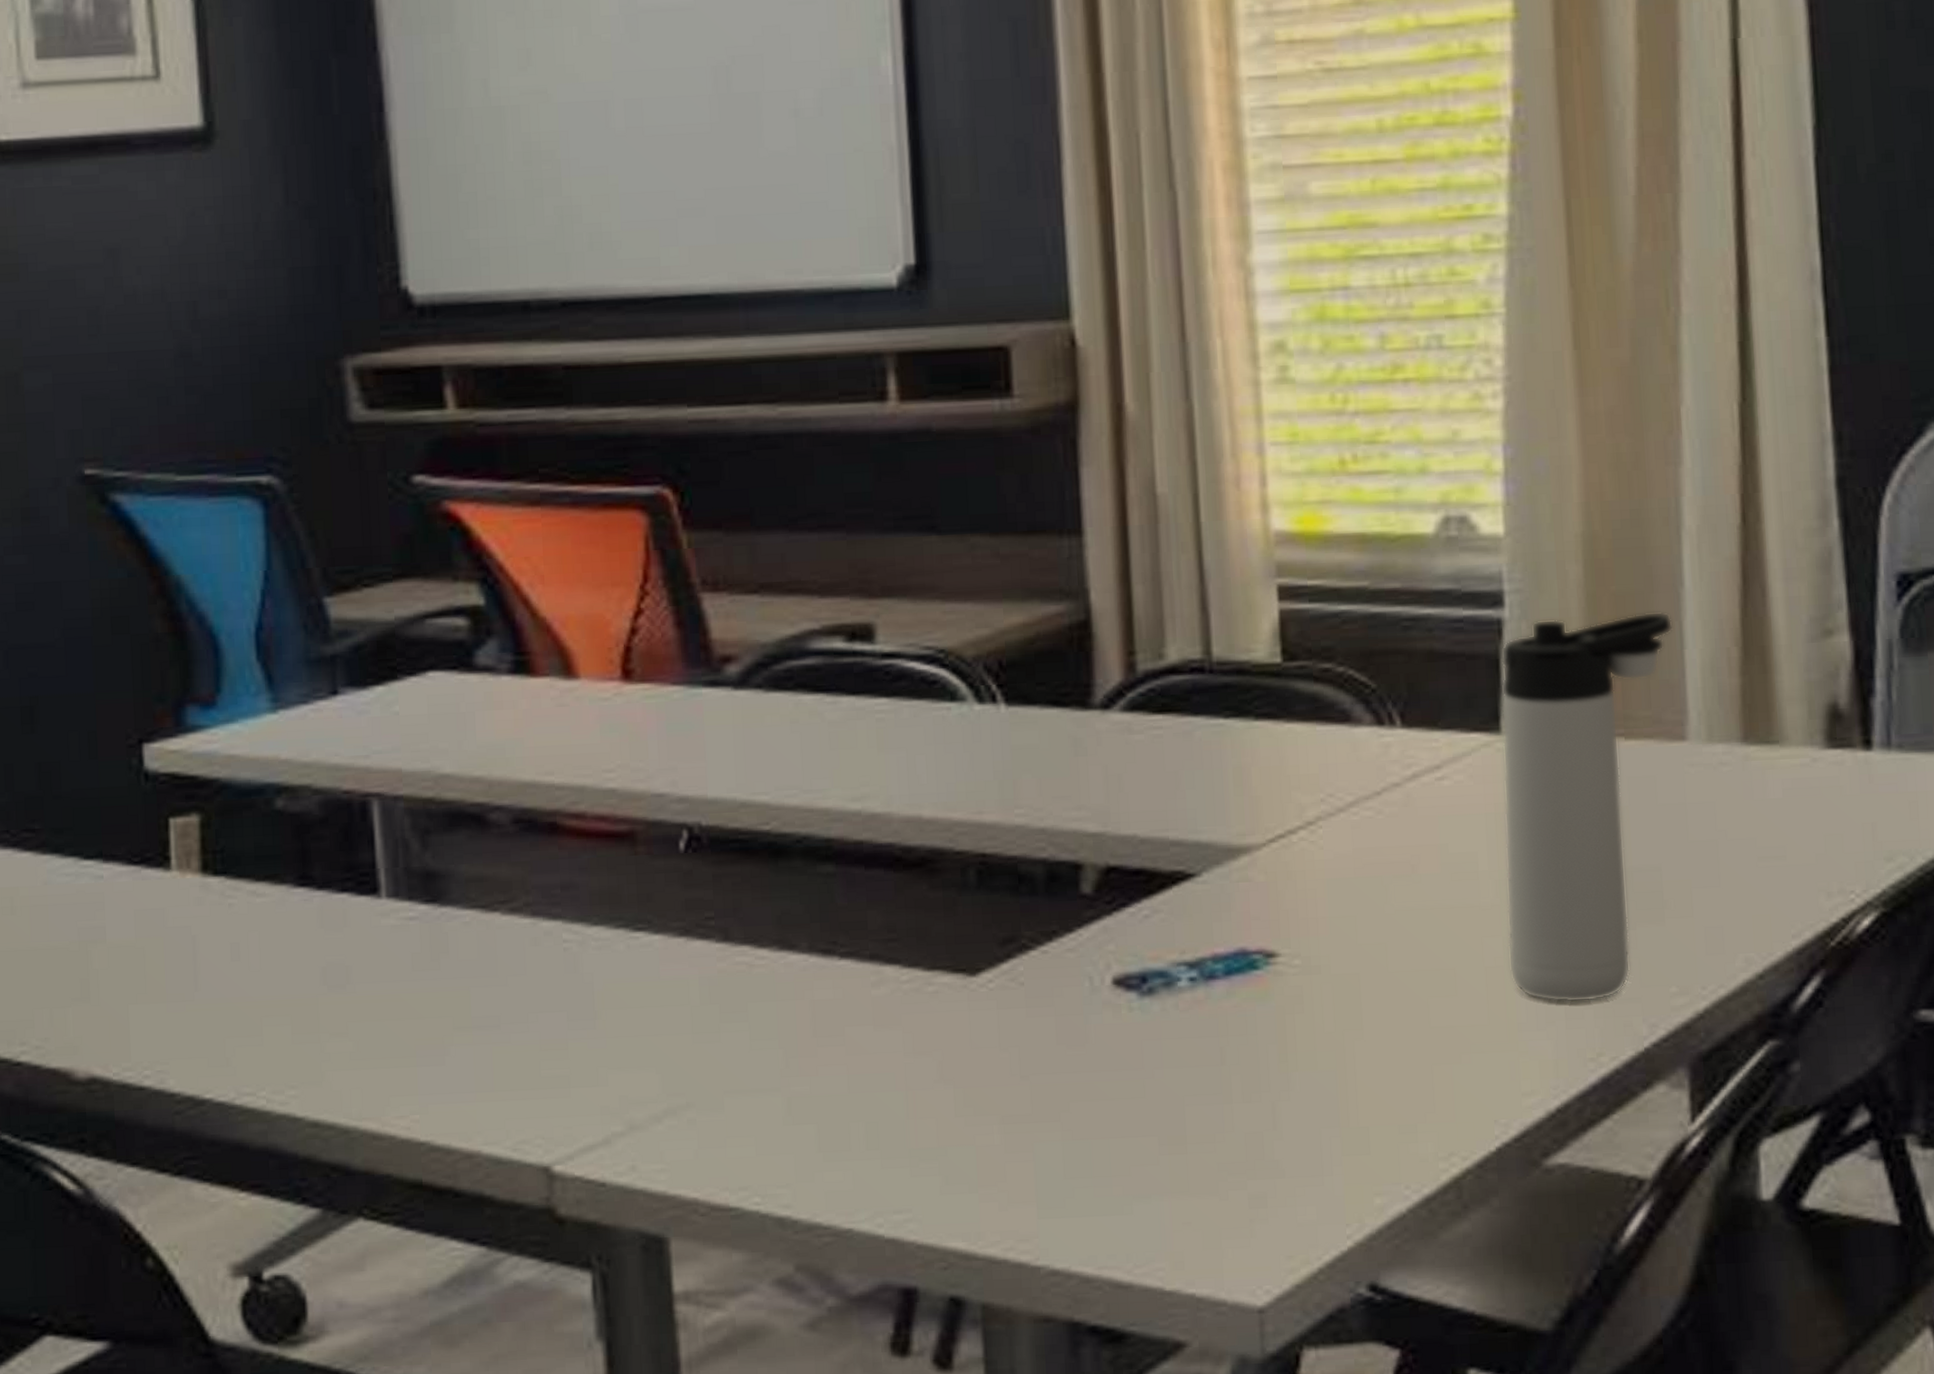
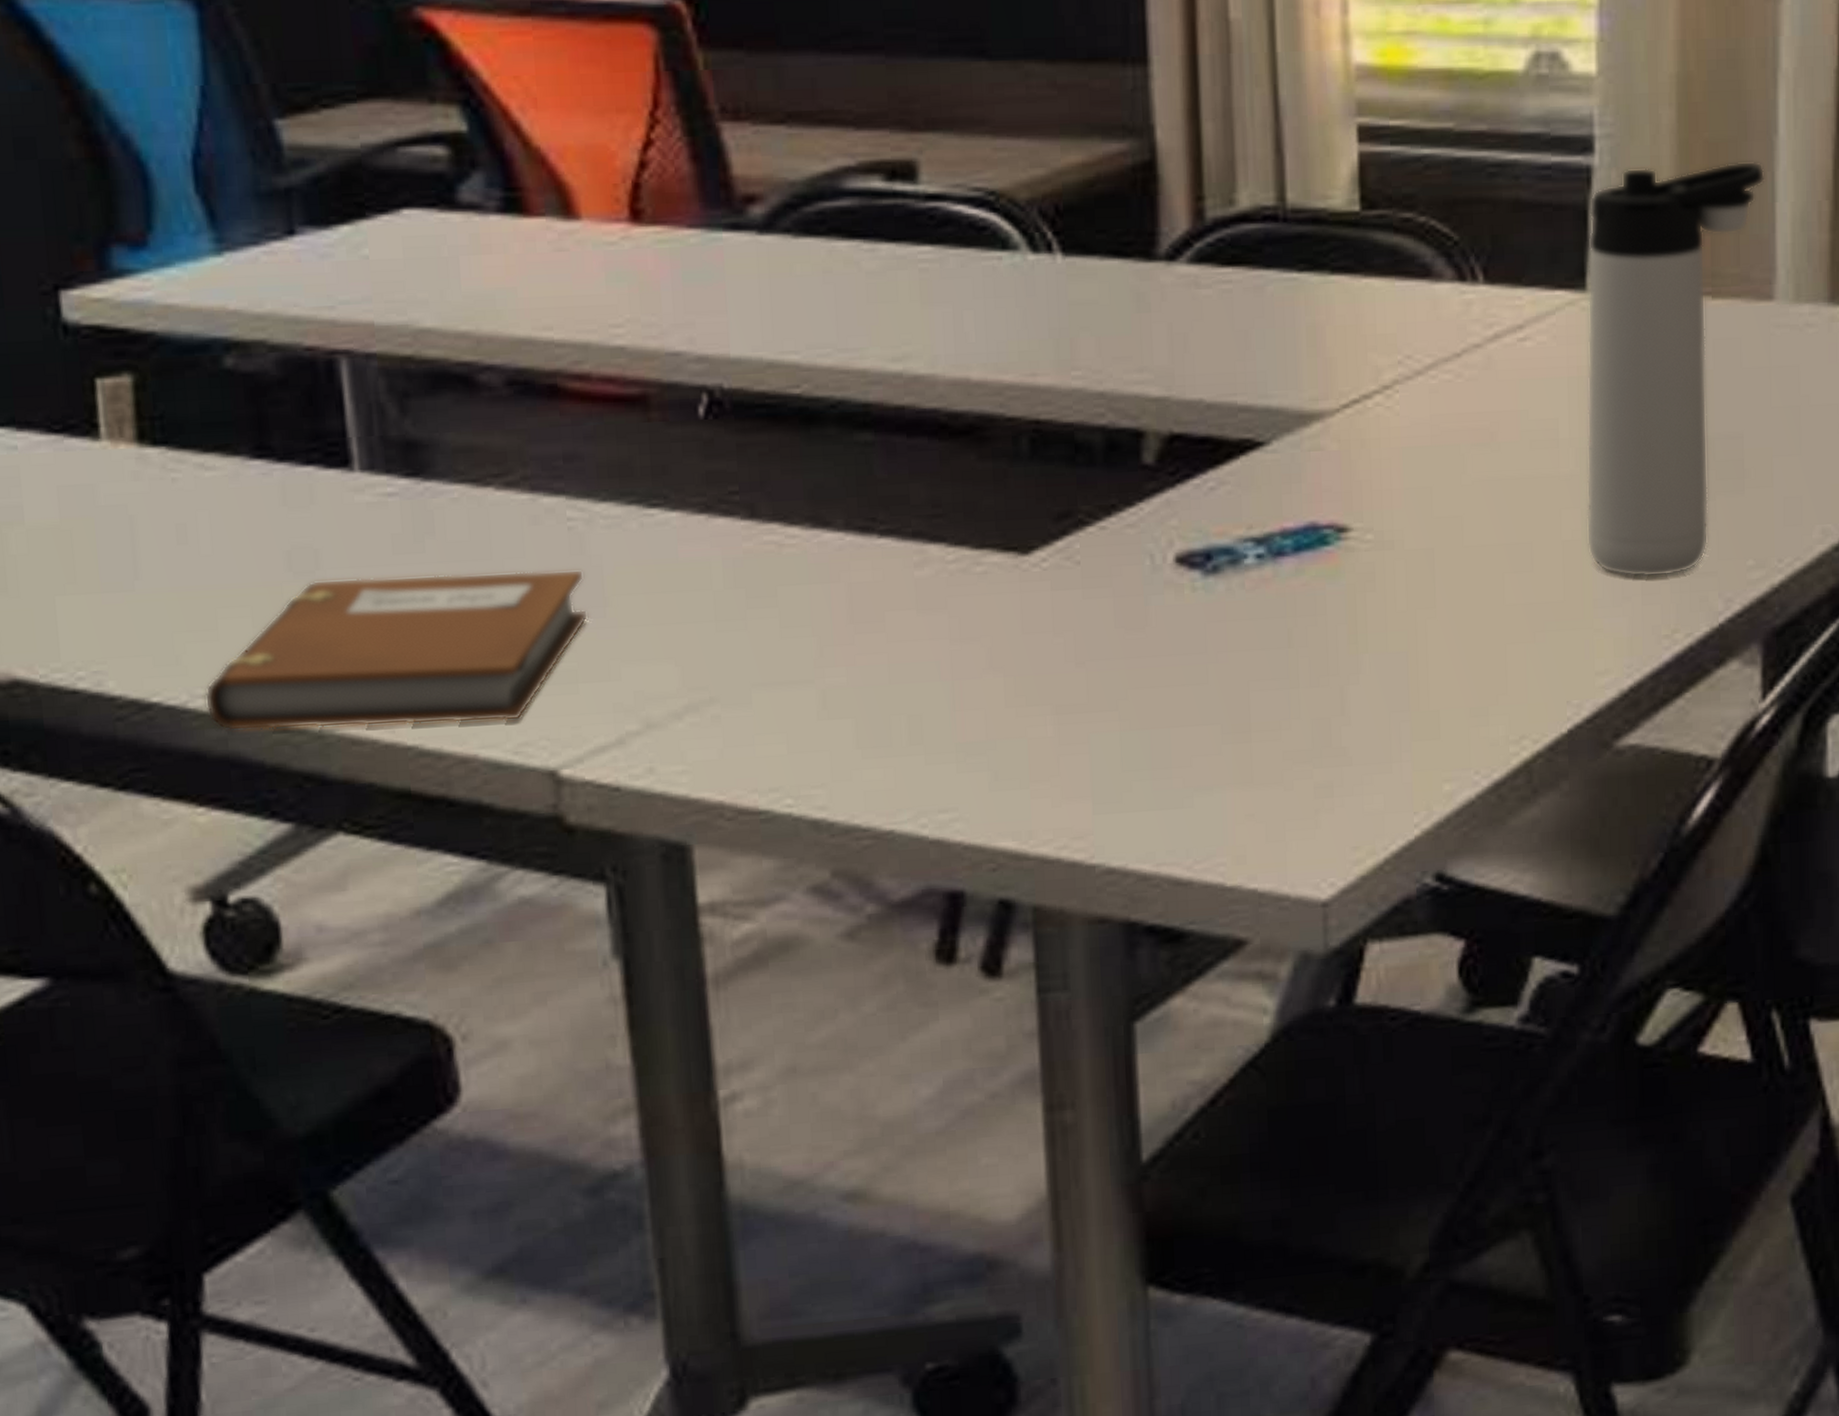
notebook: none [249,985,581,1126] -> present [204,569,589,732]

